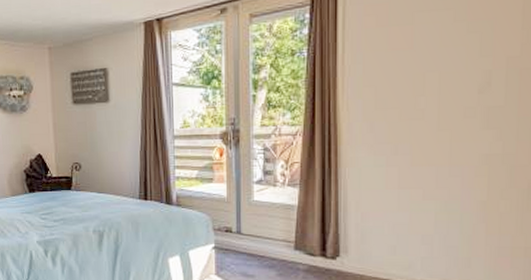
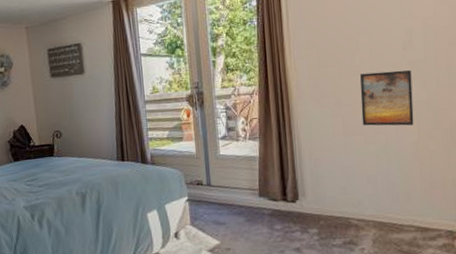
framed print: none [421,117,487,182] -> present [359,70,414,126]

